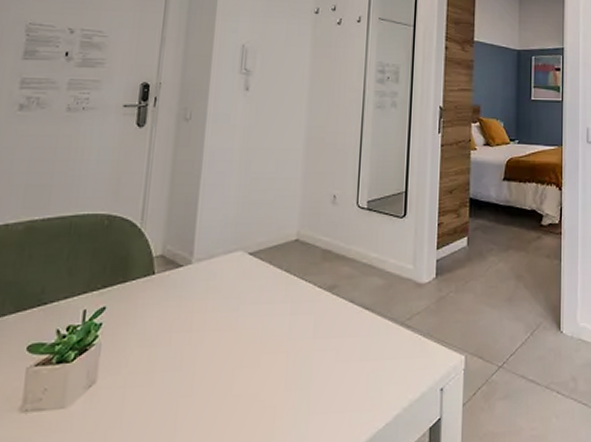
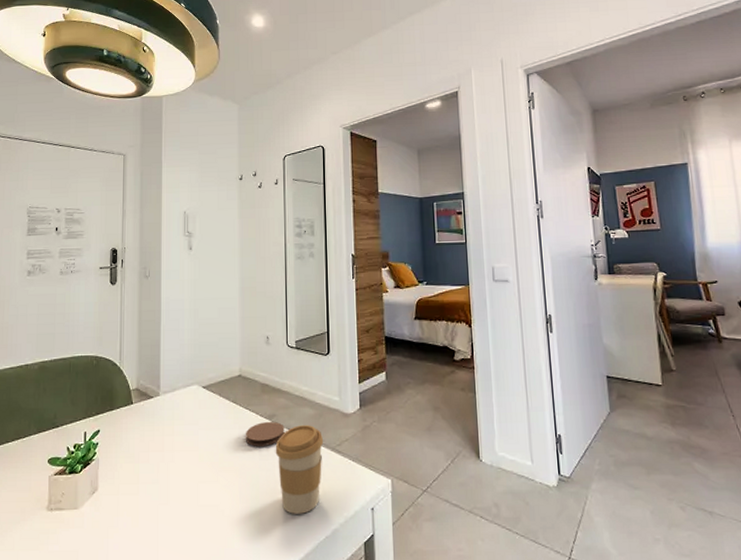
coaster: none [297,293,347,323] -> present [245,421,285,446]
coffee cup: none [333,296,392,400] -> present [275,424,324,514]

